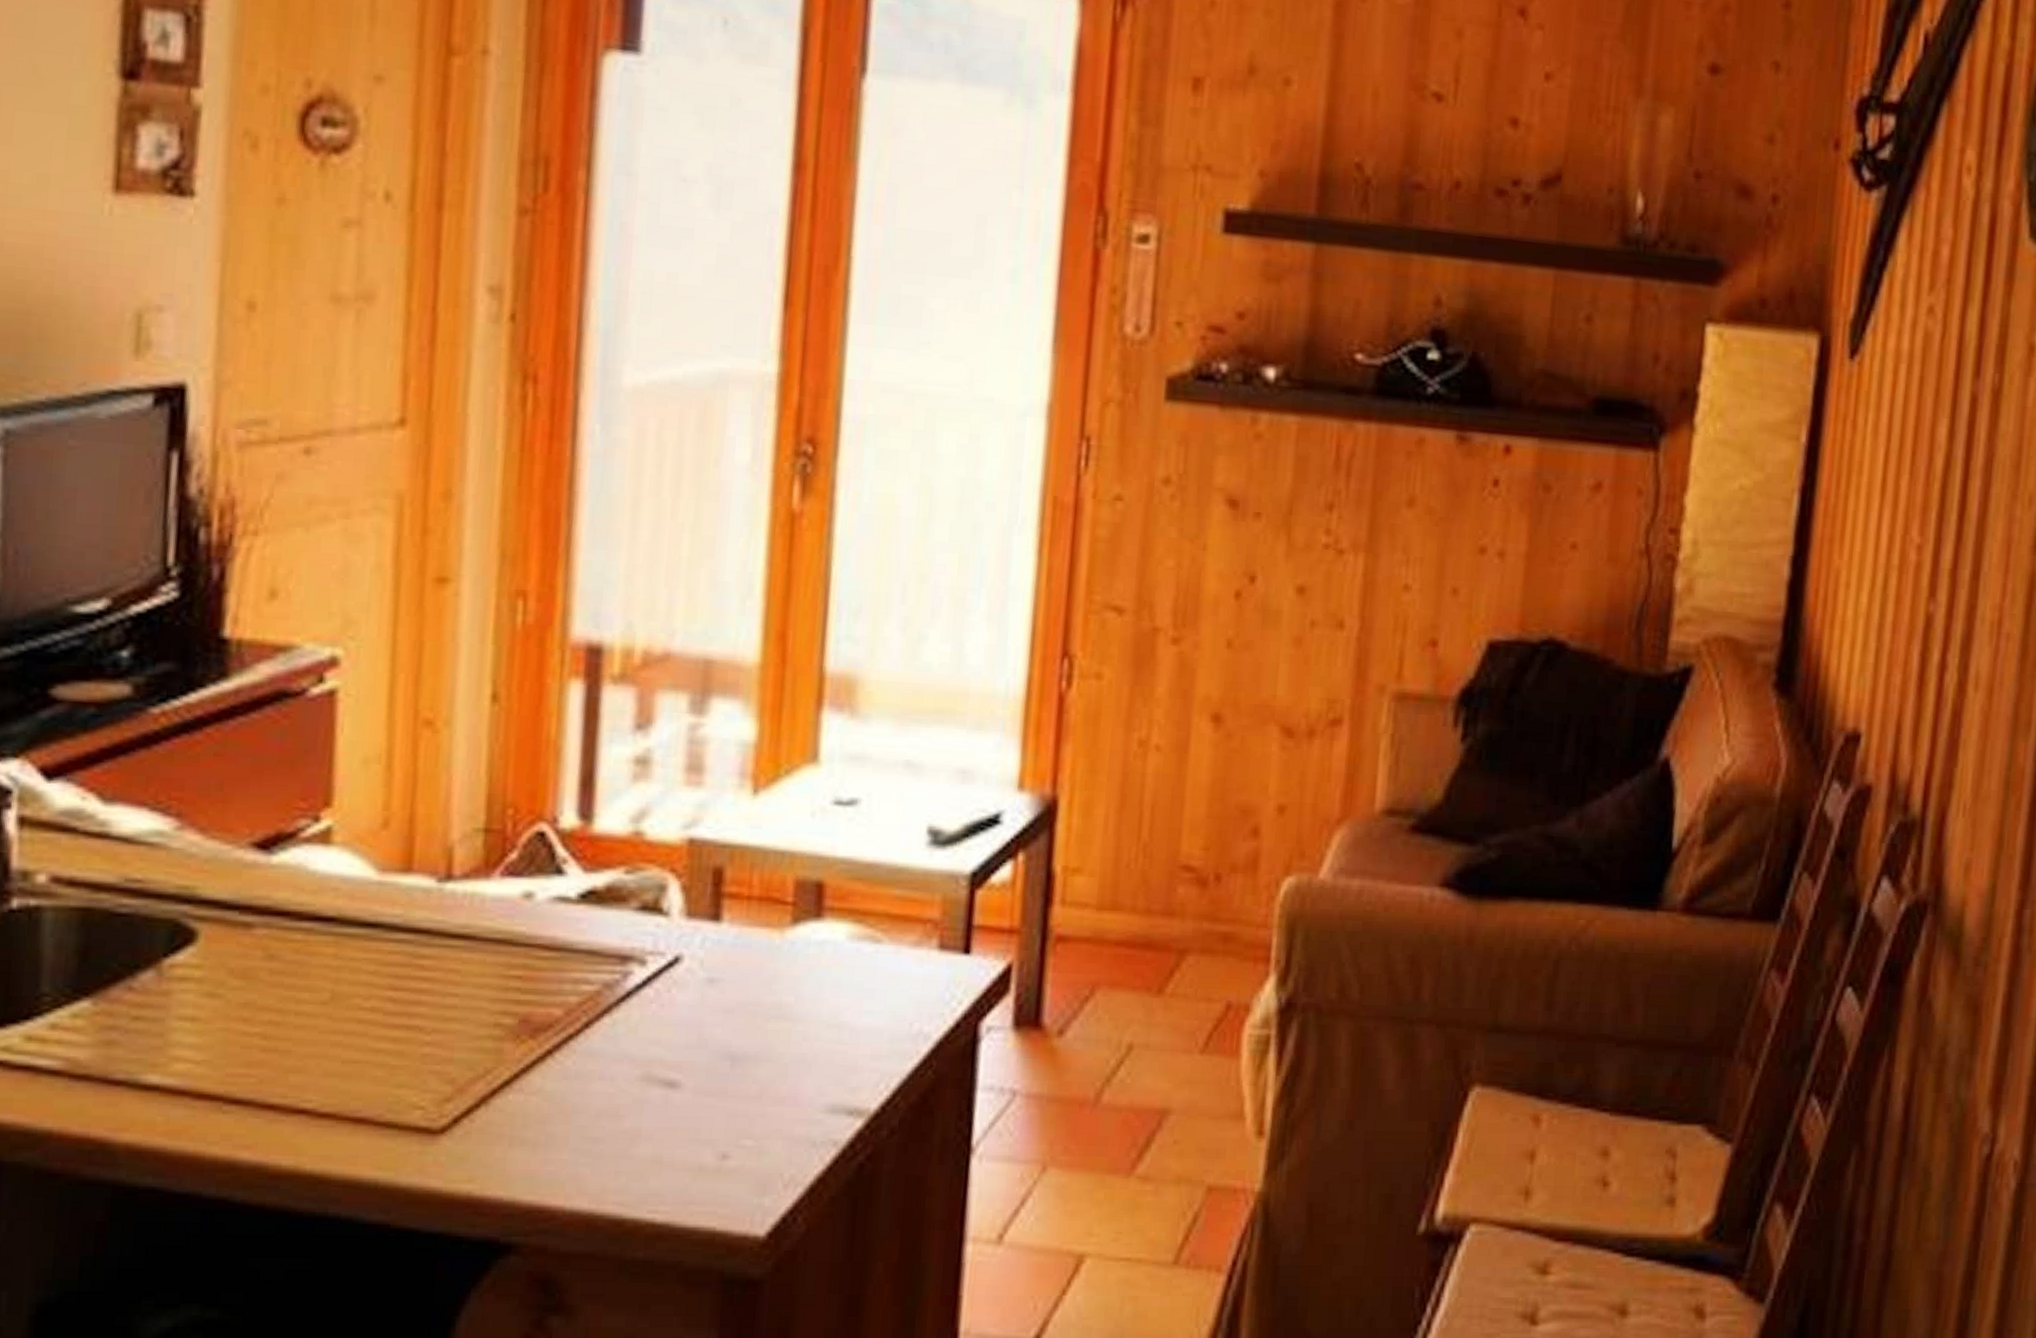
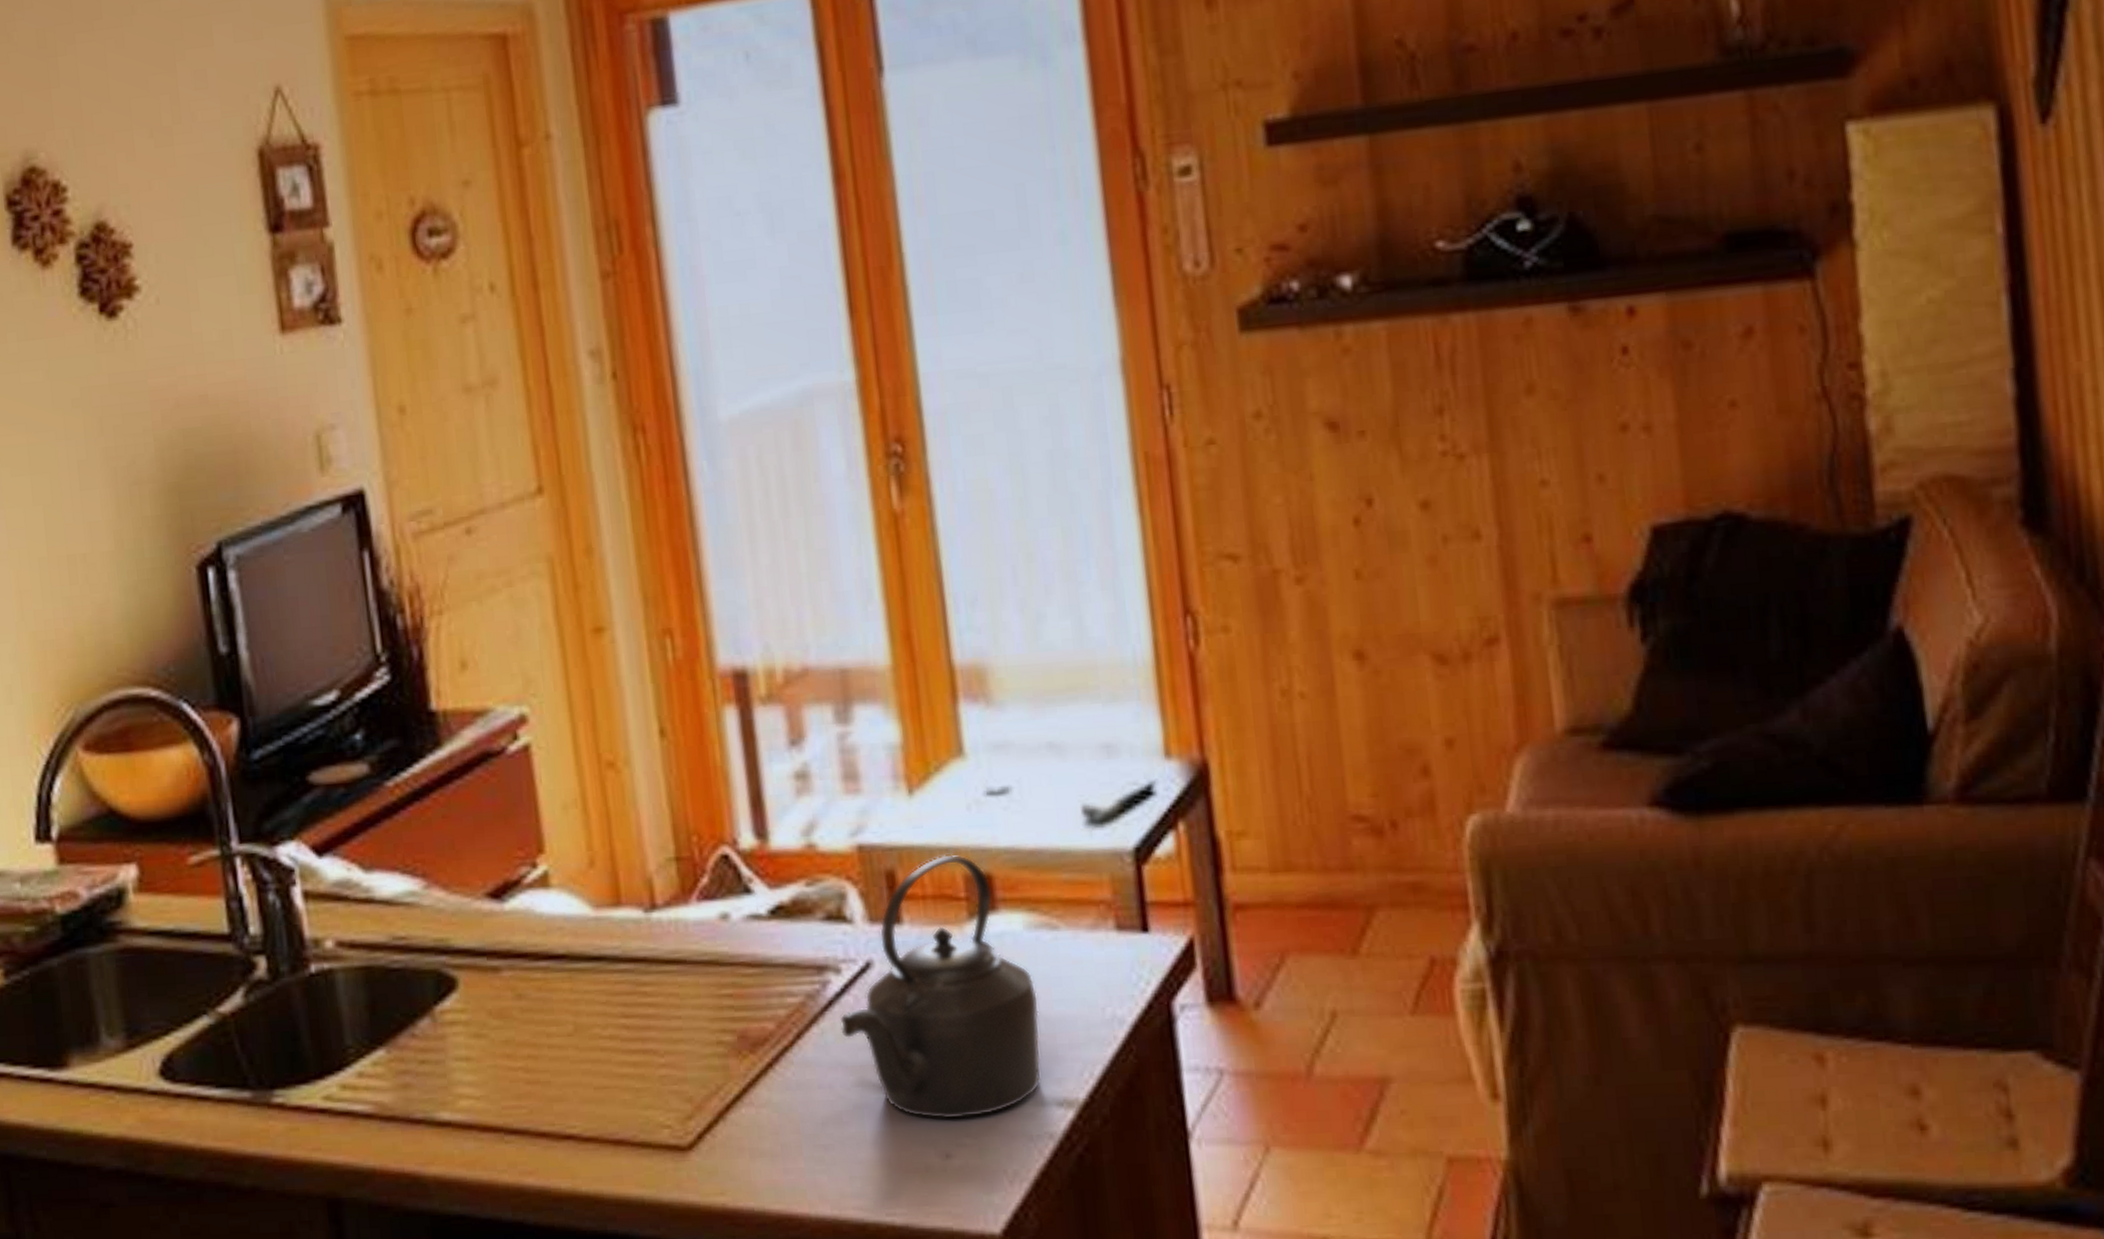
kettle: none [634,858,848,1120] -> present [839,854,1041,1120]

